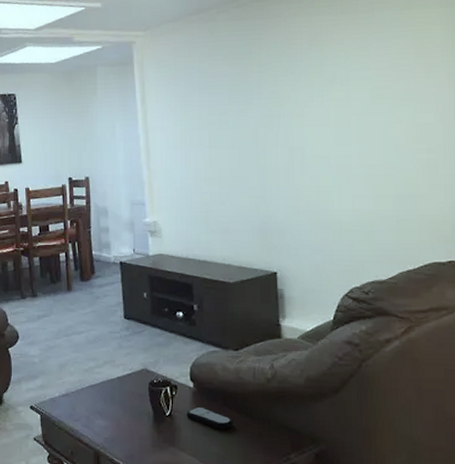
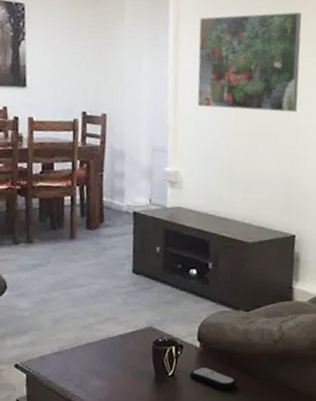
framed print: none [162,59,265,159] -> present [197,12,302,113]

